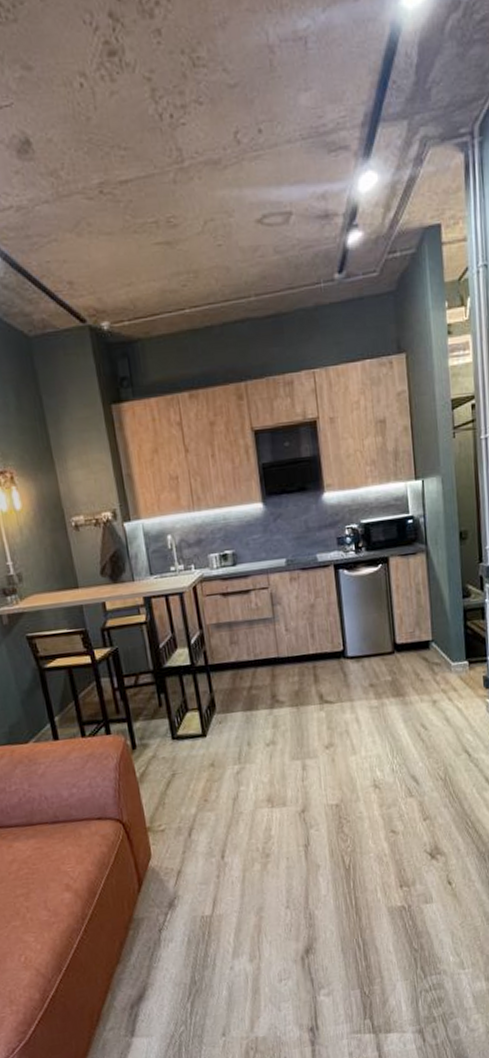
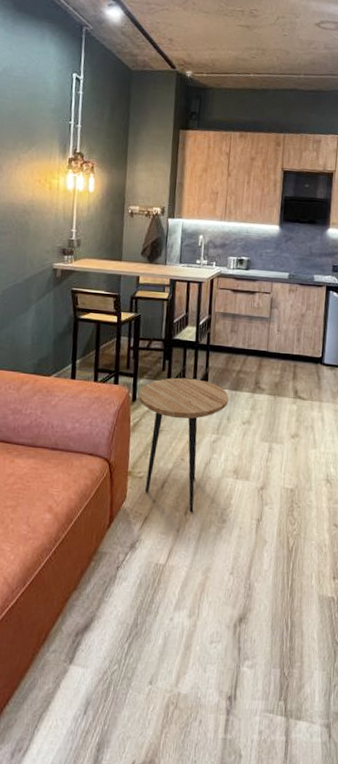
side table: none [138,707,245,855] -> present [139,377,229,513]

